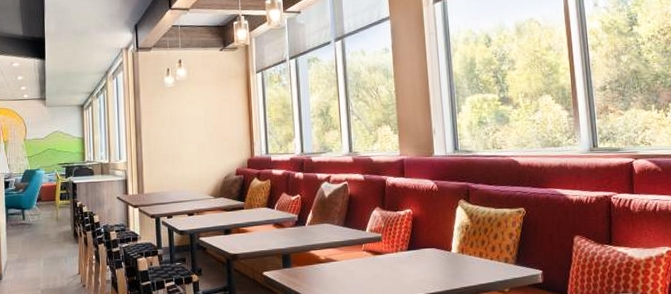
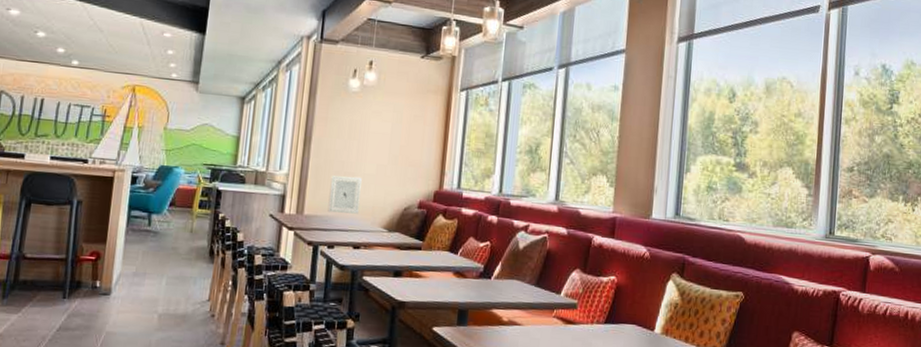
wall art: none [161,156,188,189] -> present [327,176,362,214]

